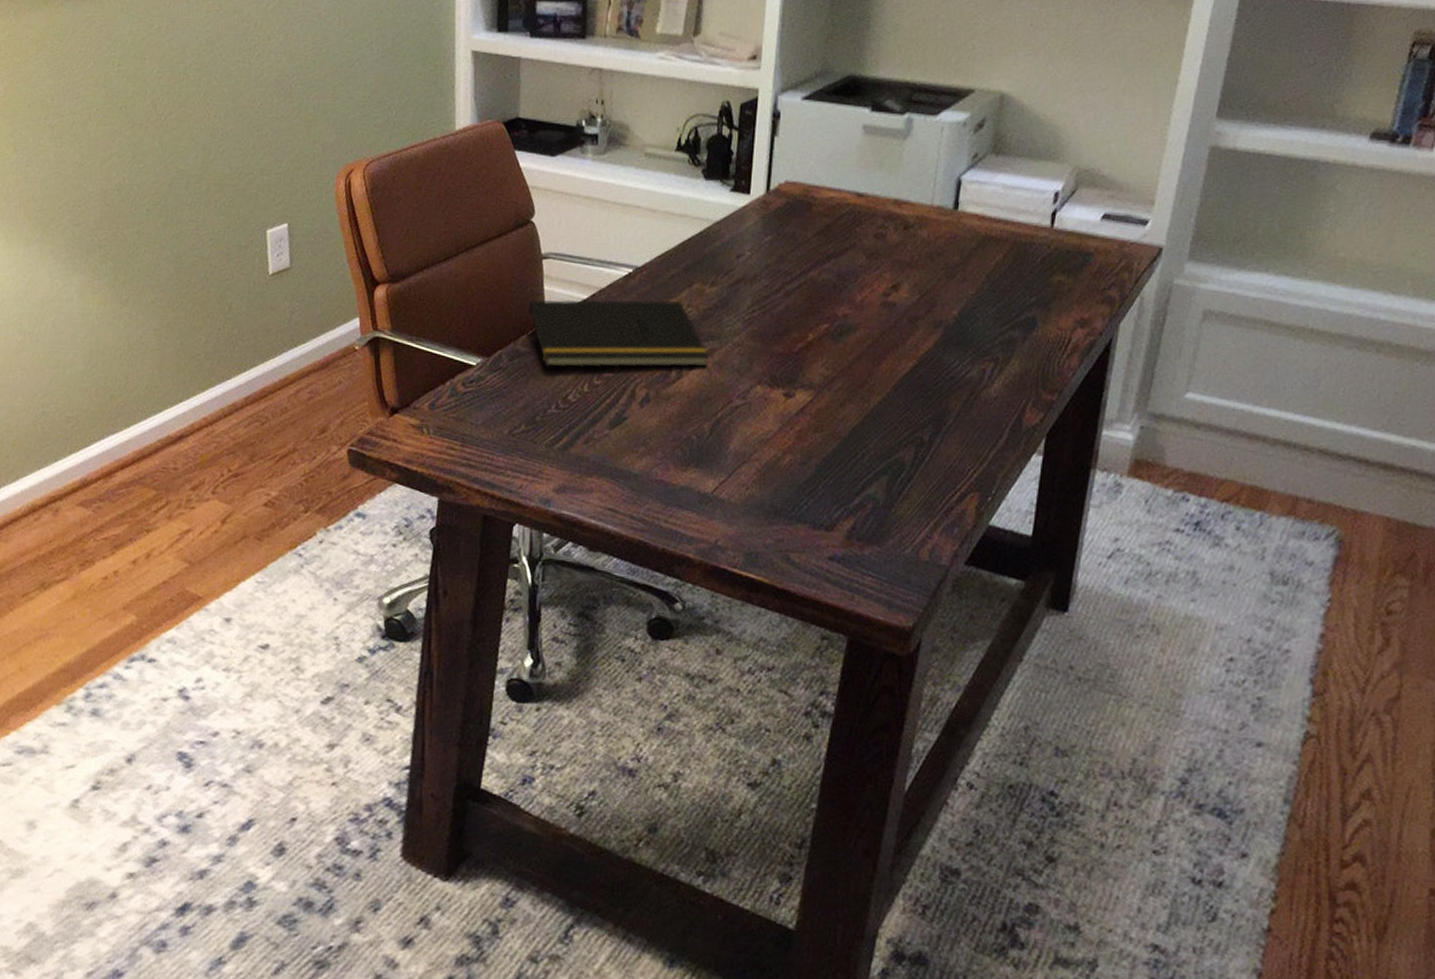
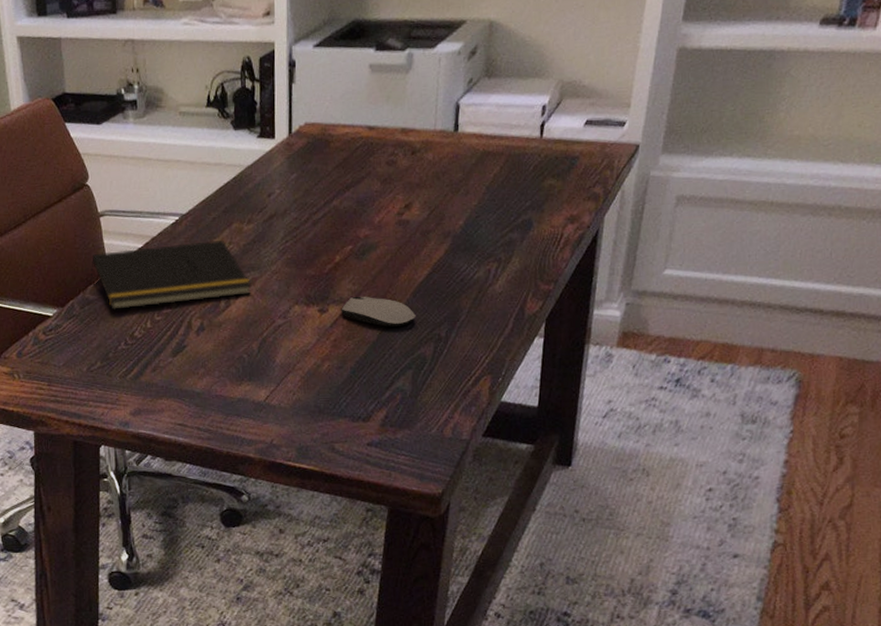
computer mouse: none [810,382,896,424] -> present [341,296,416,327]

